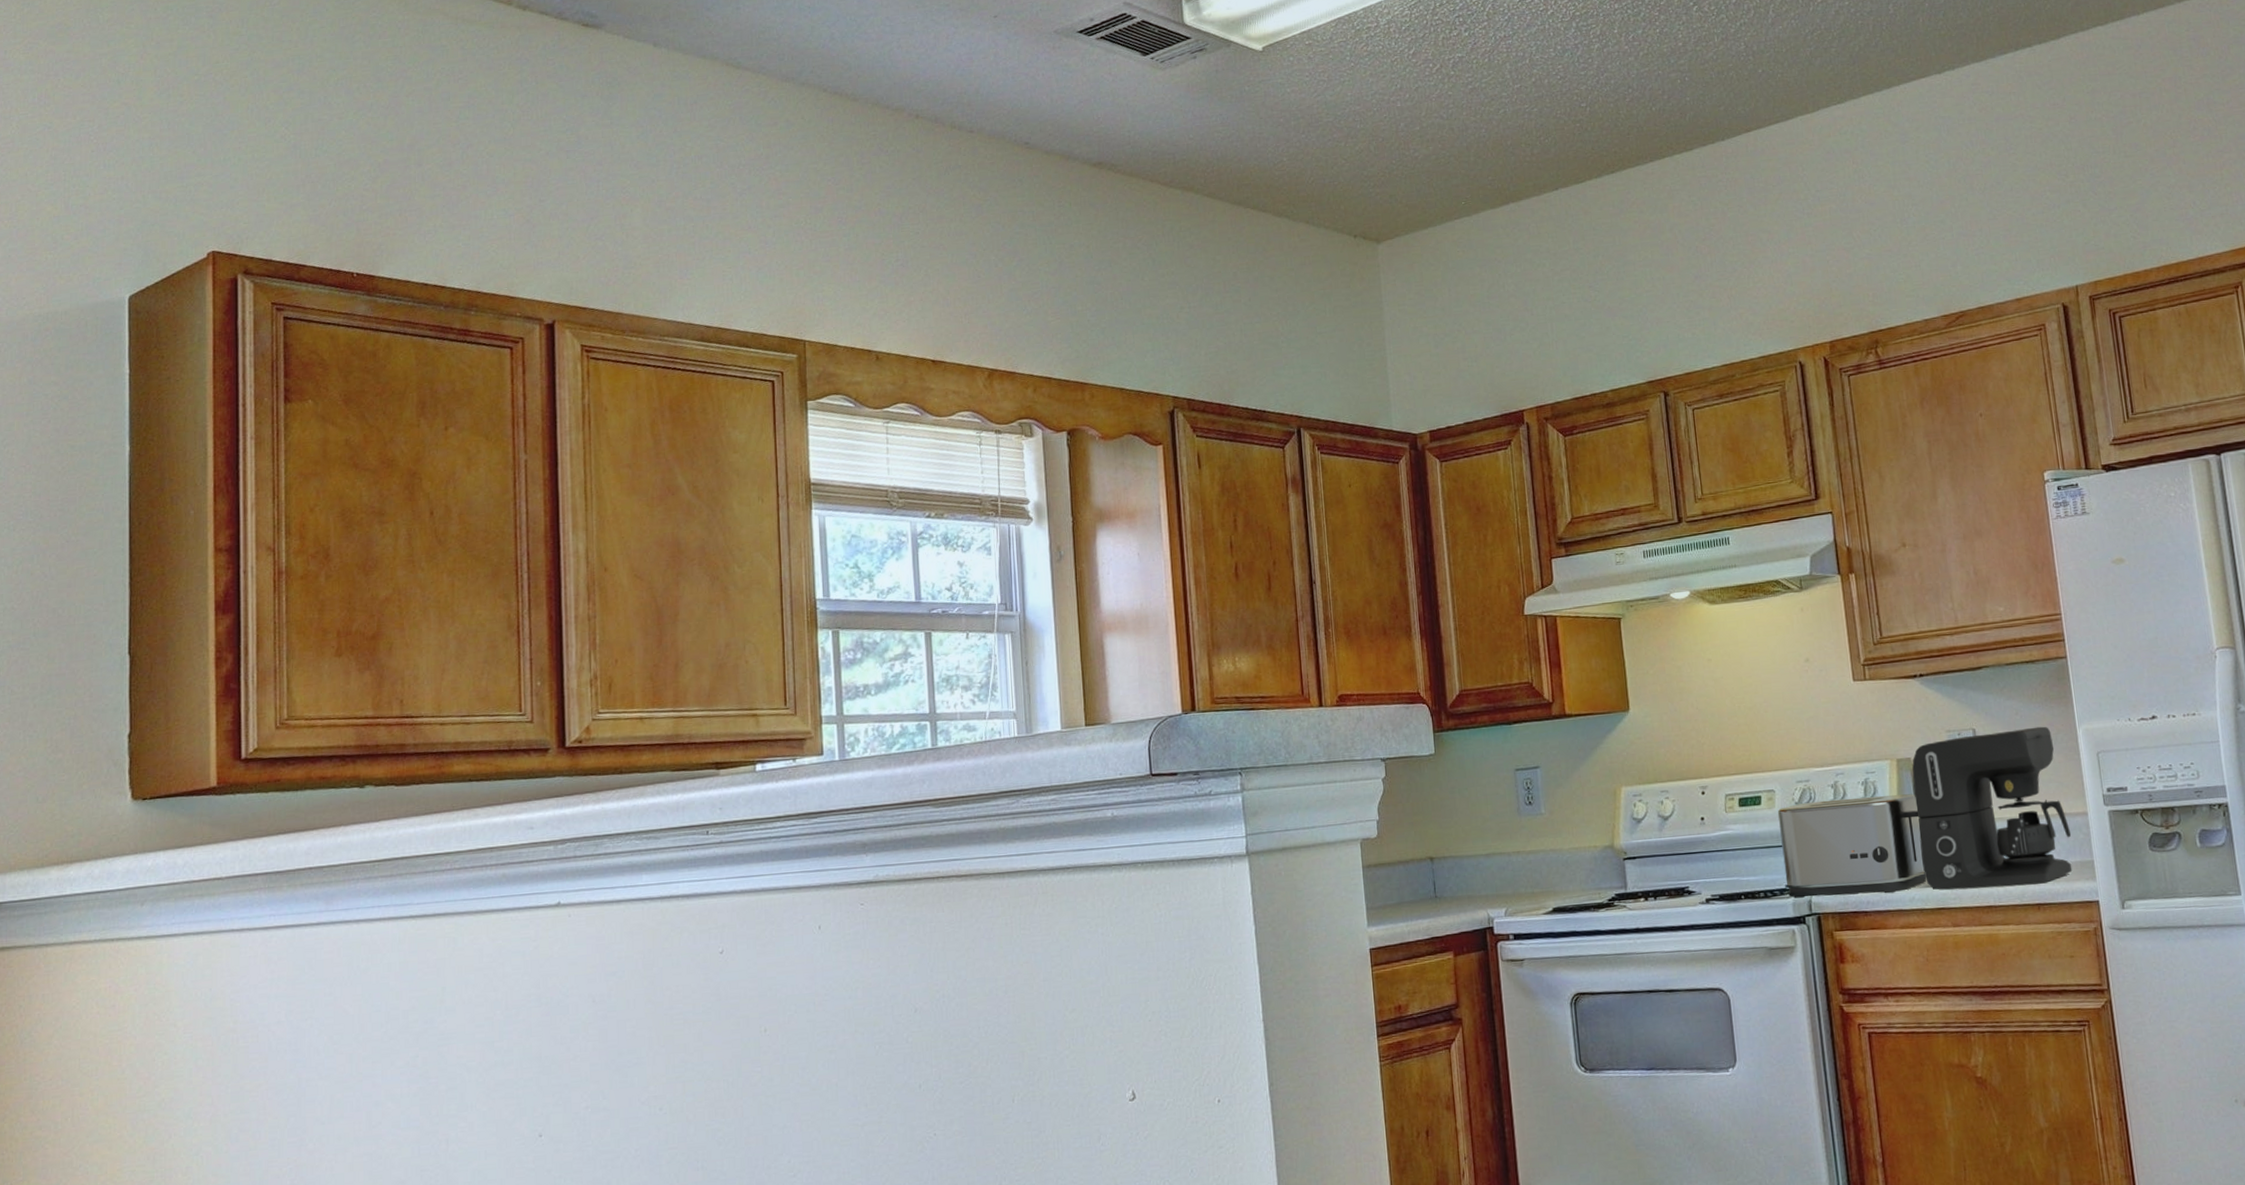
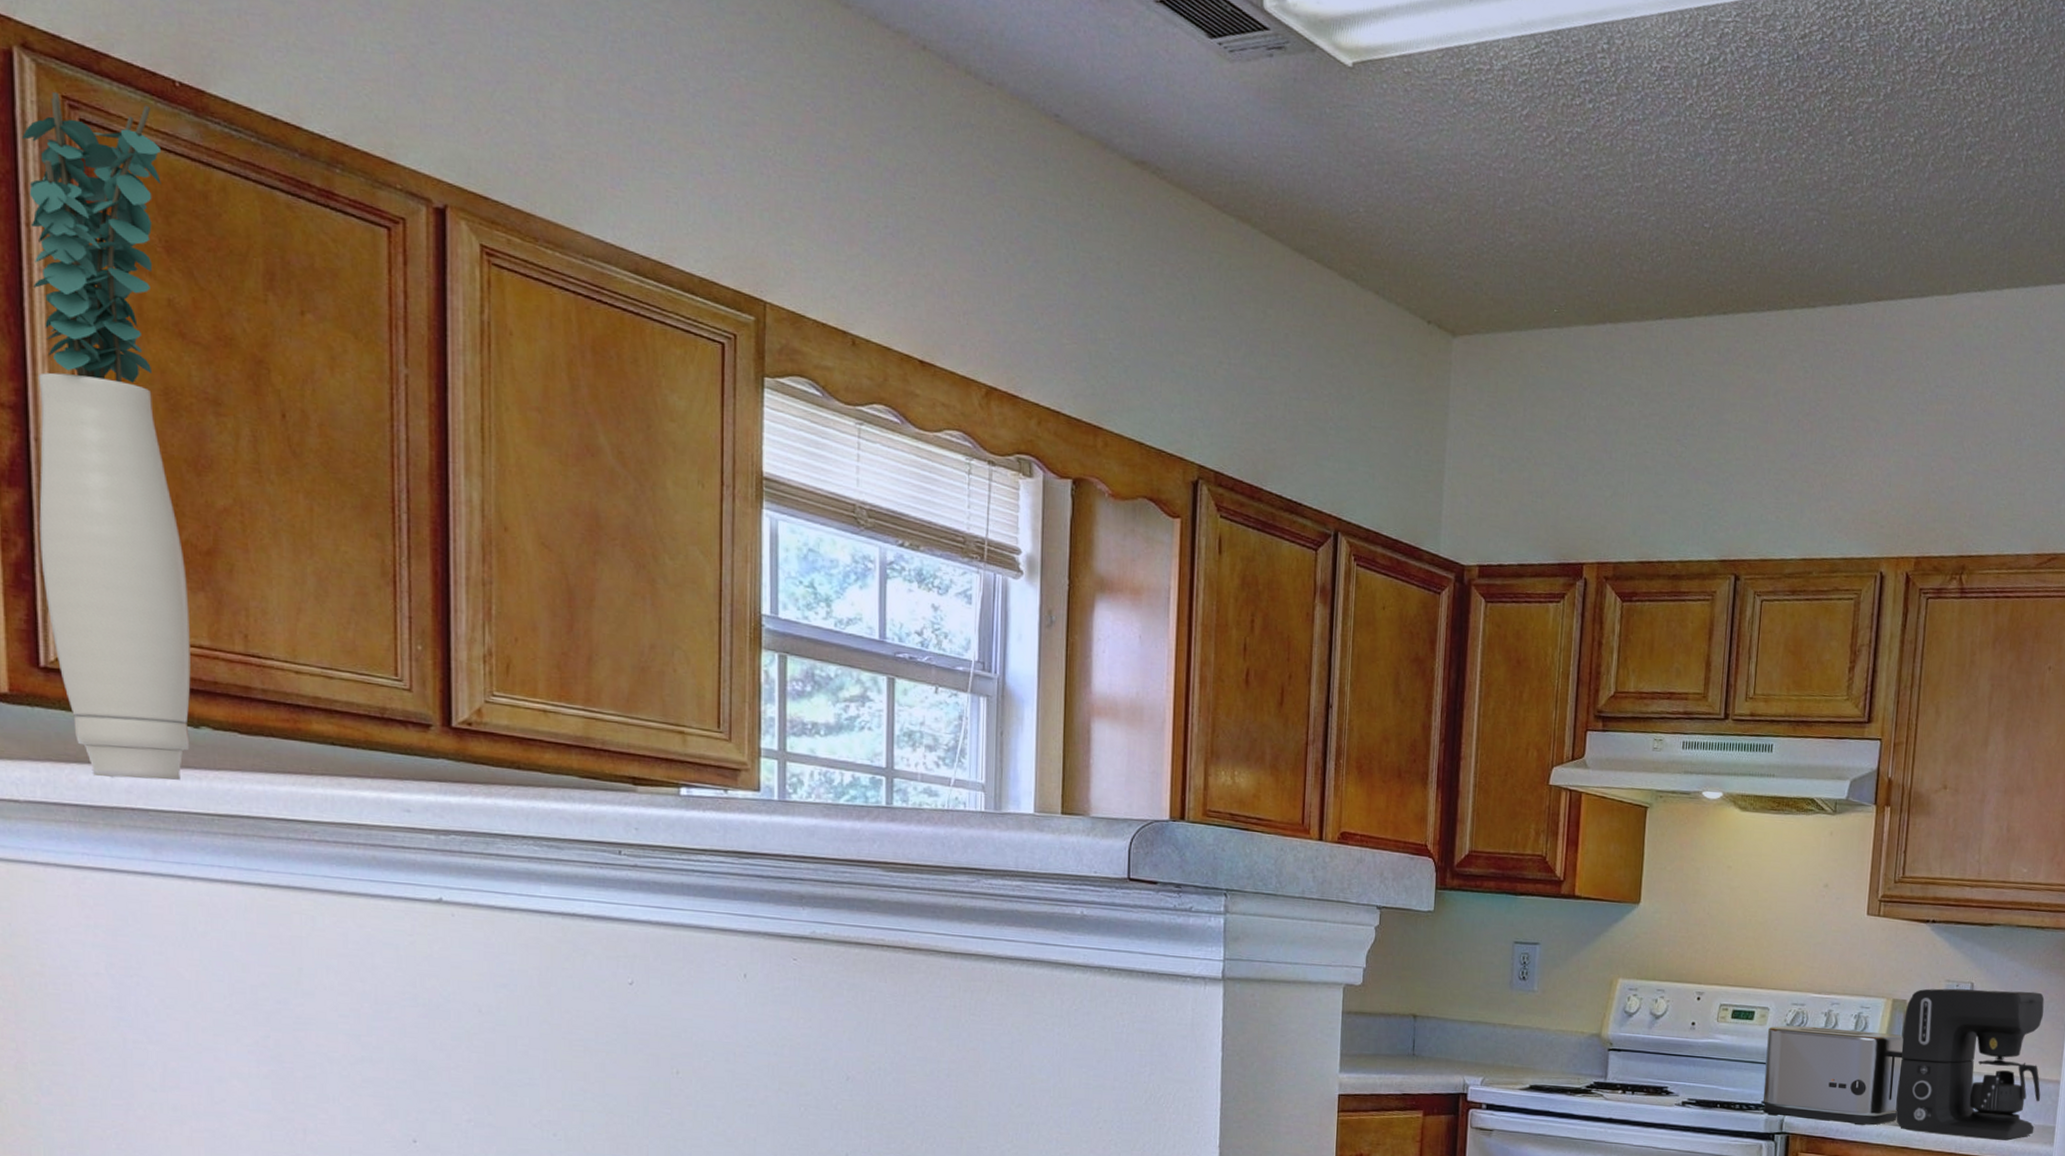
vase: none [241,296,358,845] -> present [21,91,191,780]

